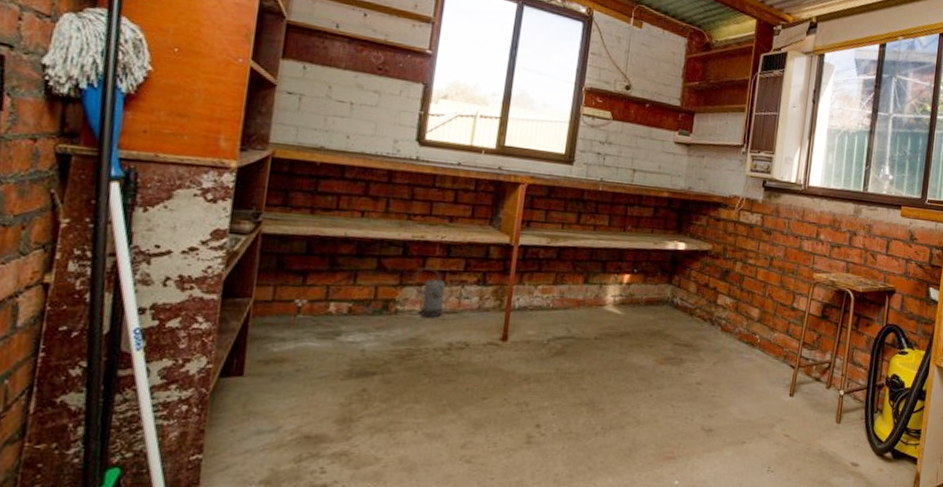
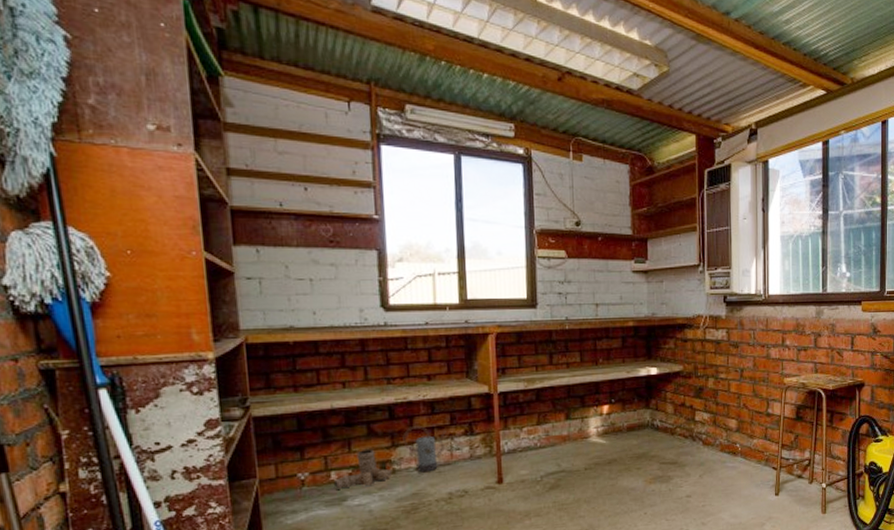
boots: none [331,284,393,323] -> present [334,449,391,489]

